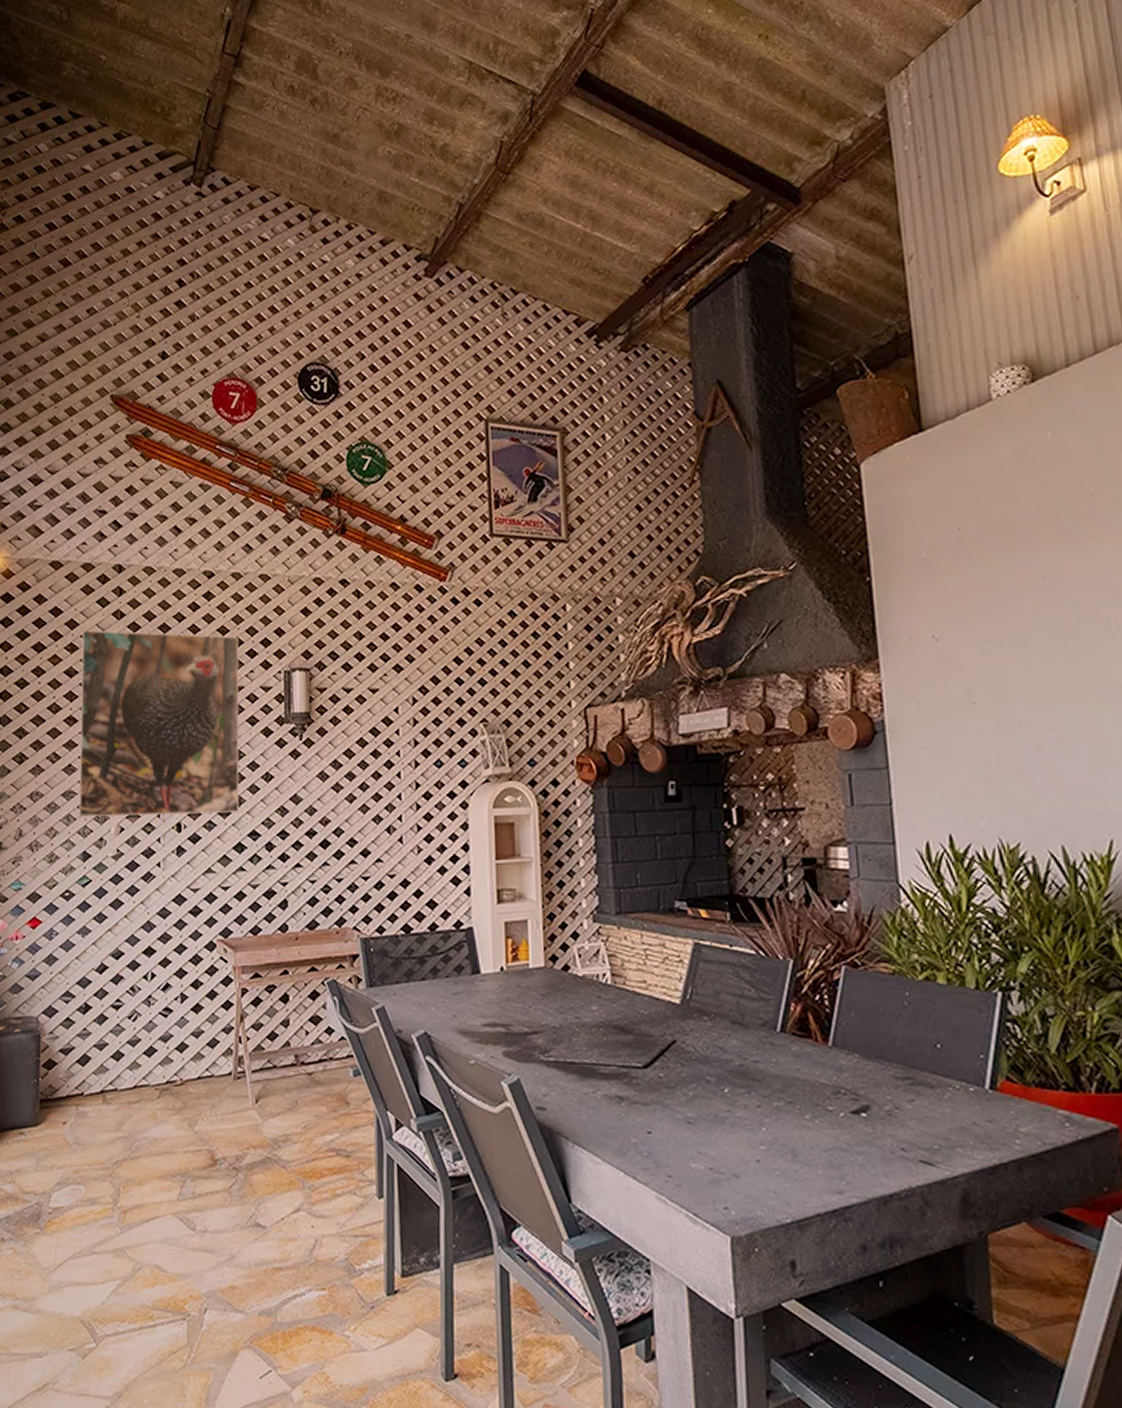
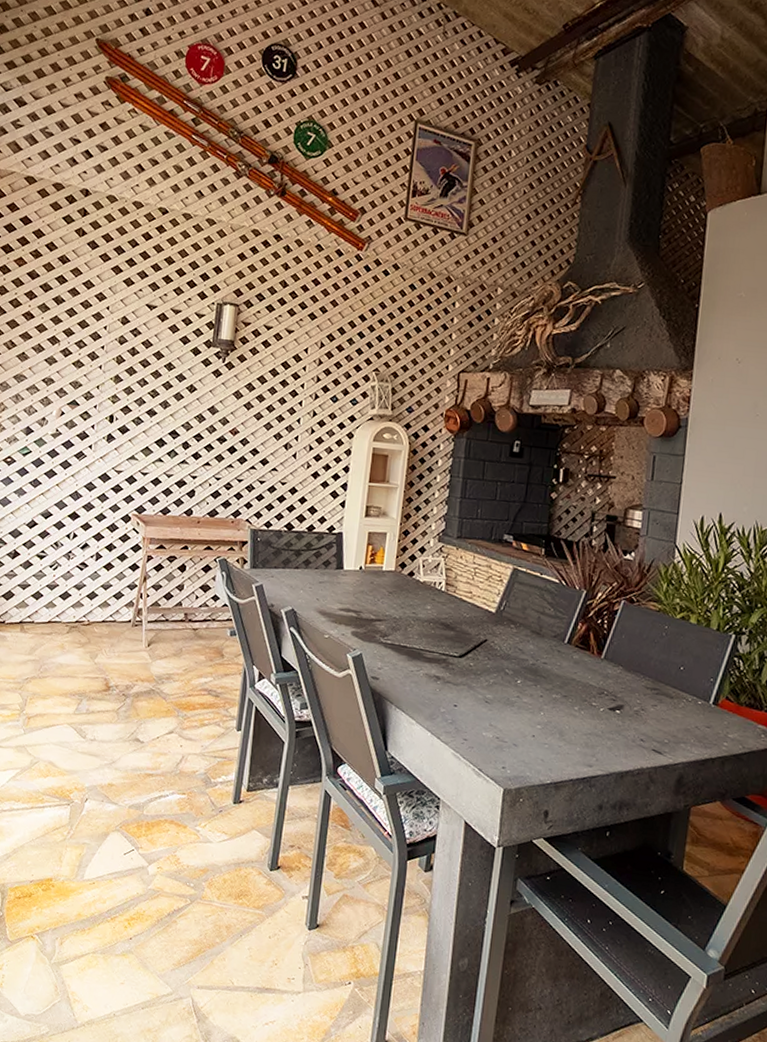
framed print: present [78,630,240,817] -> none [27,241,182,414]

